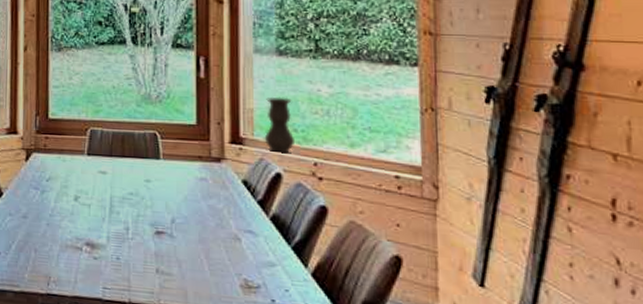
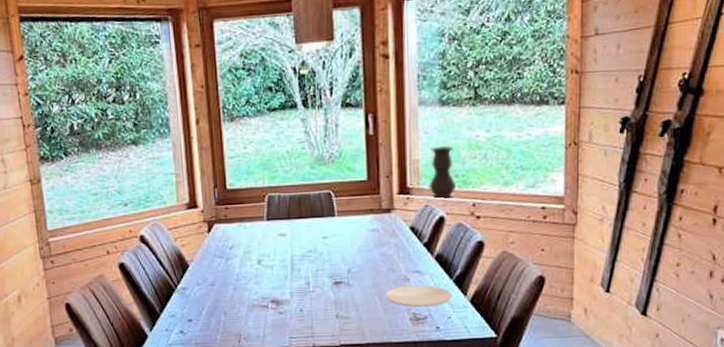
plate: none [212,246,291,275] -> present [385,285,453,307]

